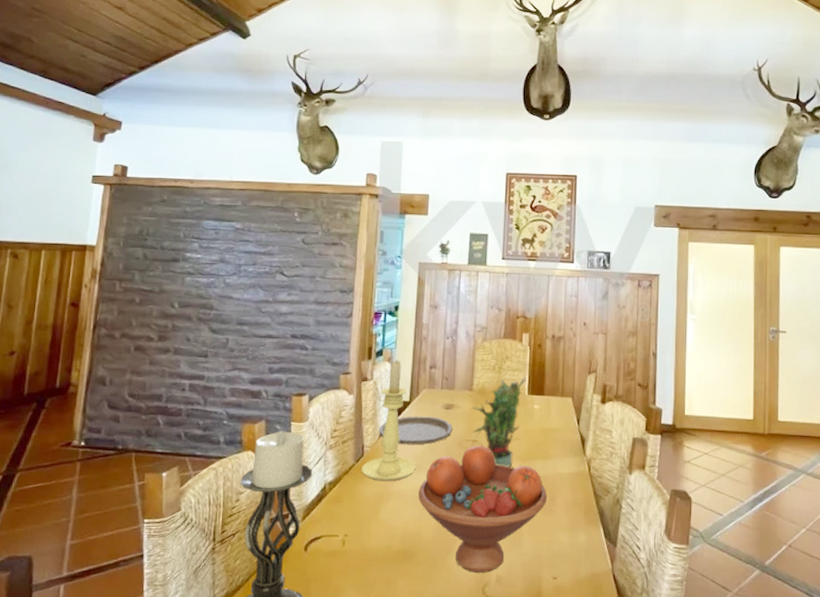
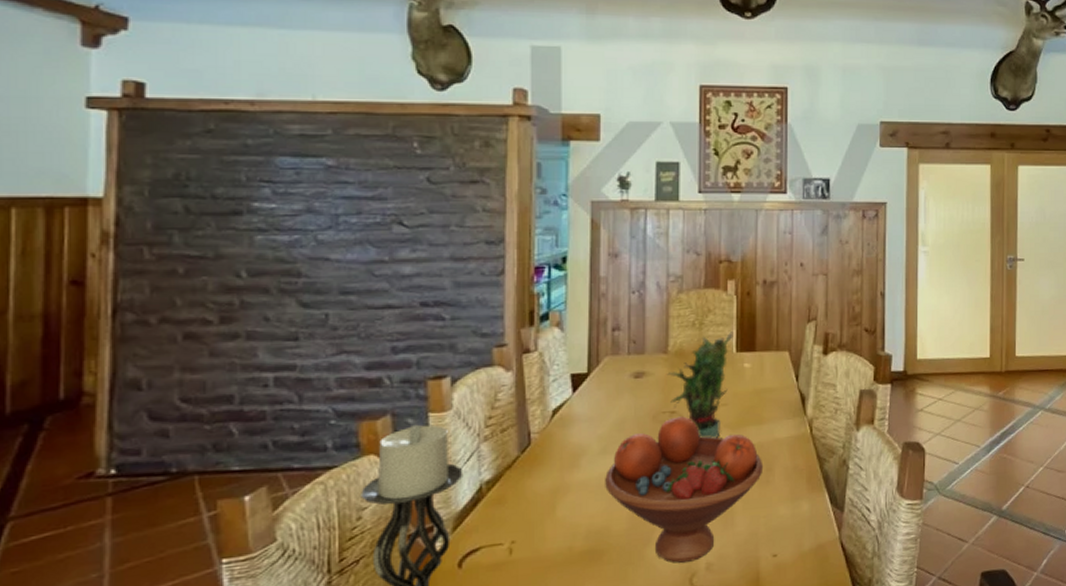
candle holder: present [361,359,416,482] -> none [529,323,600,473]
plate: present [379,416,453,445] -> none [550,388,645,426]

